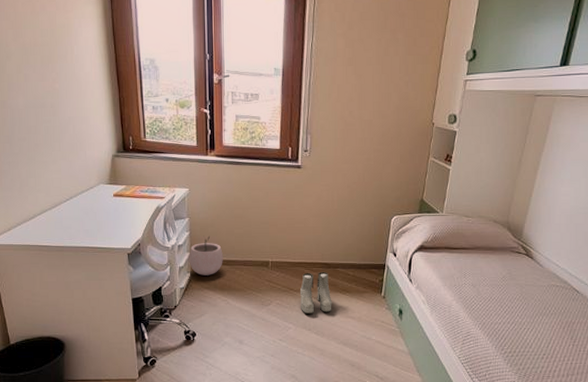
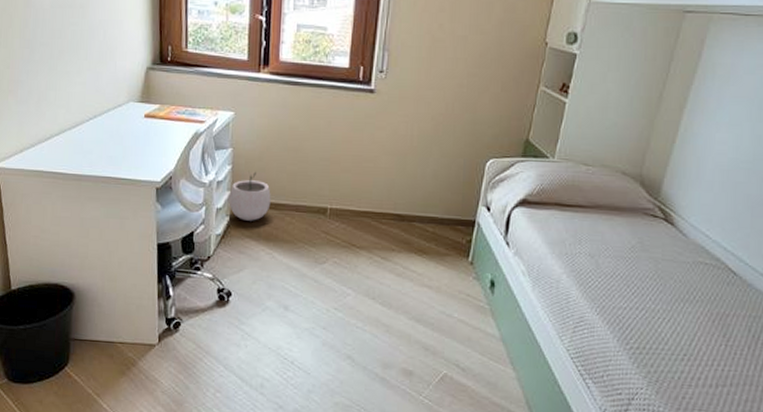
boots: present [299,271,332,313] -> none [363,224,404,278]

